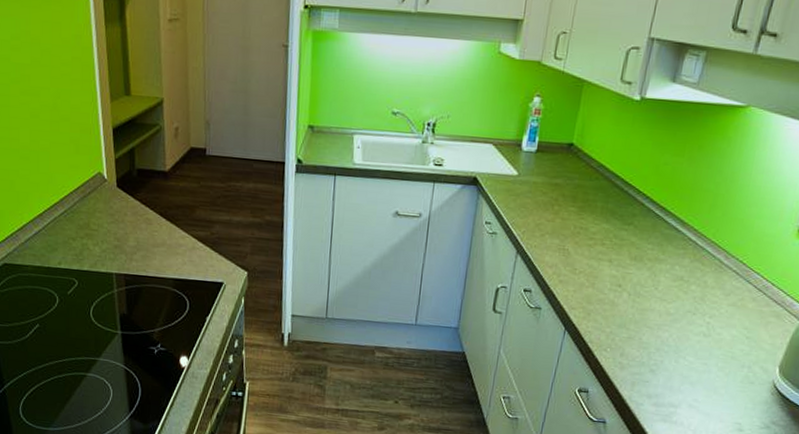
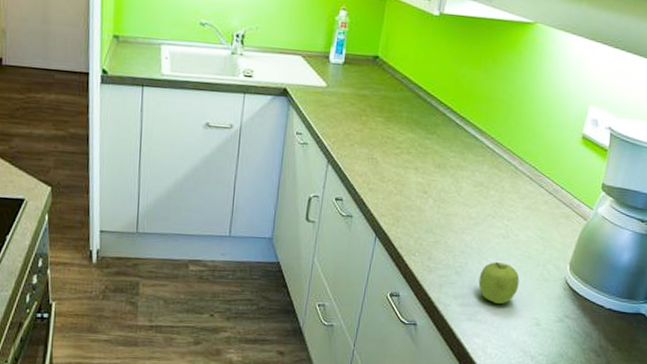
fruit: none [674,360,721,406] -> present [478,261,520,304]

